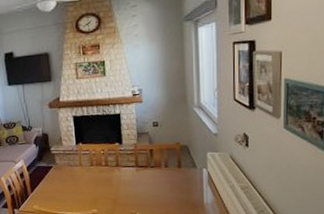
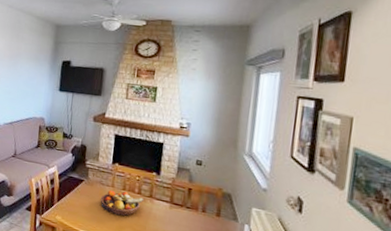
fruit bowl: none [71,166,112,191] -> present [100,190,145,216]

